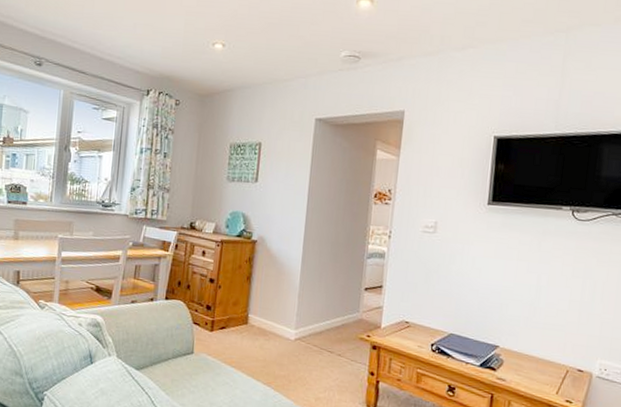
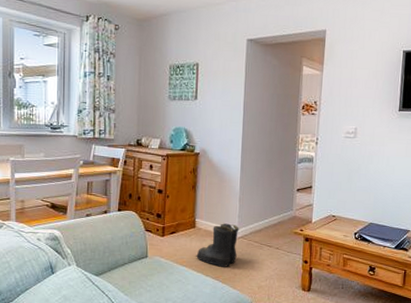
boots: none [246,321,297,372] -> present [195,223,239,267]

